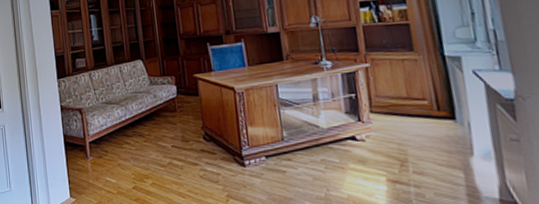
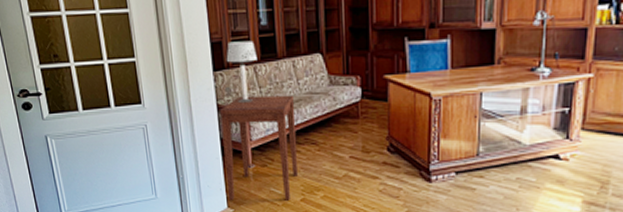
side table: none [63,95,130,191] -> present [220,95,299,201]
table lamp: none [67,53,92,104] -> present [226,40,257,104]

